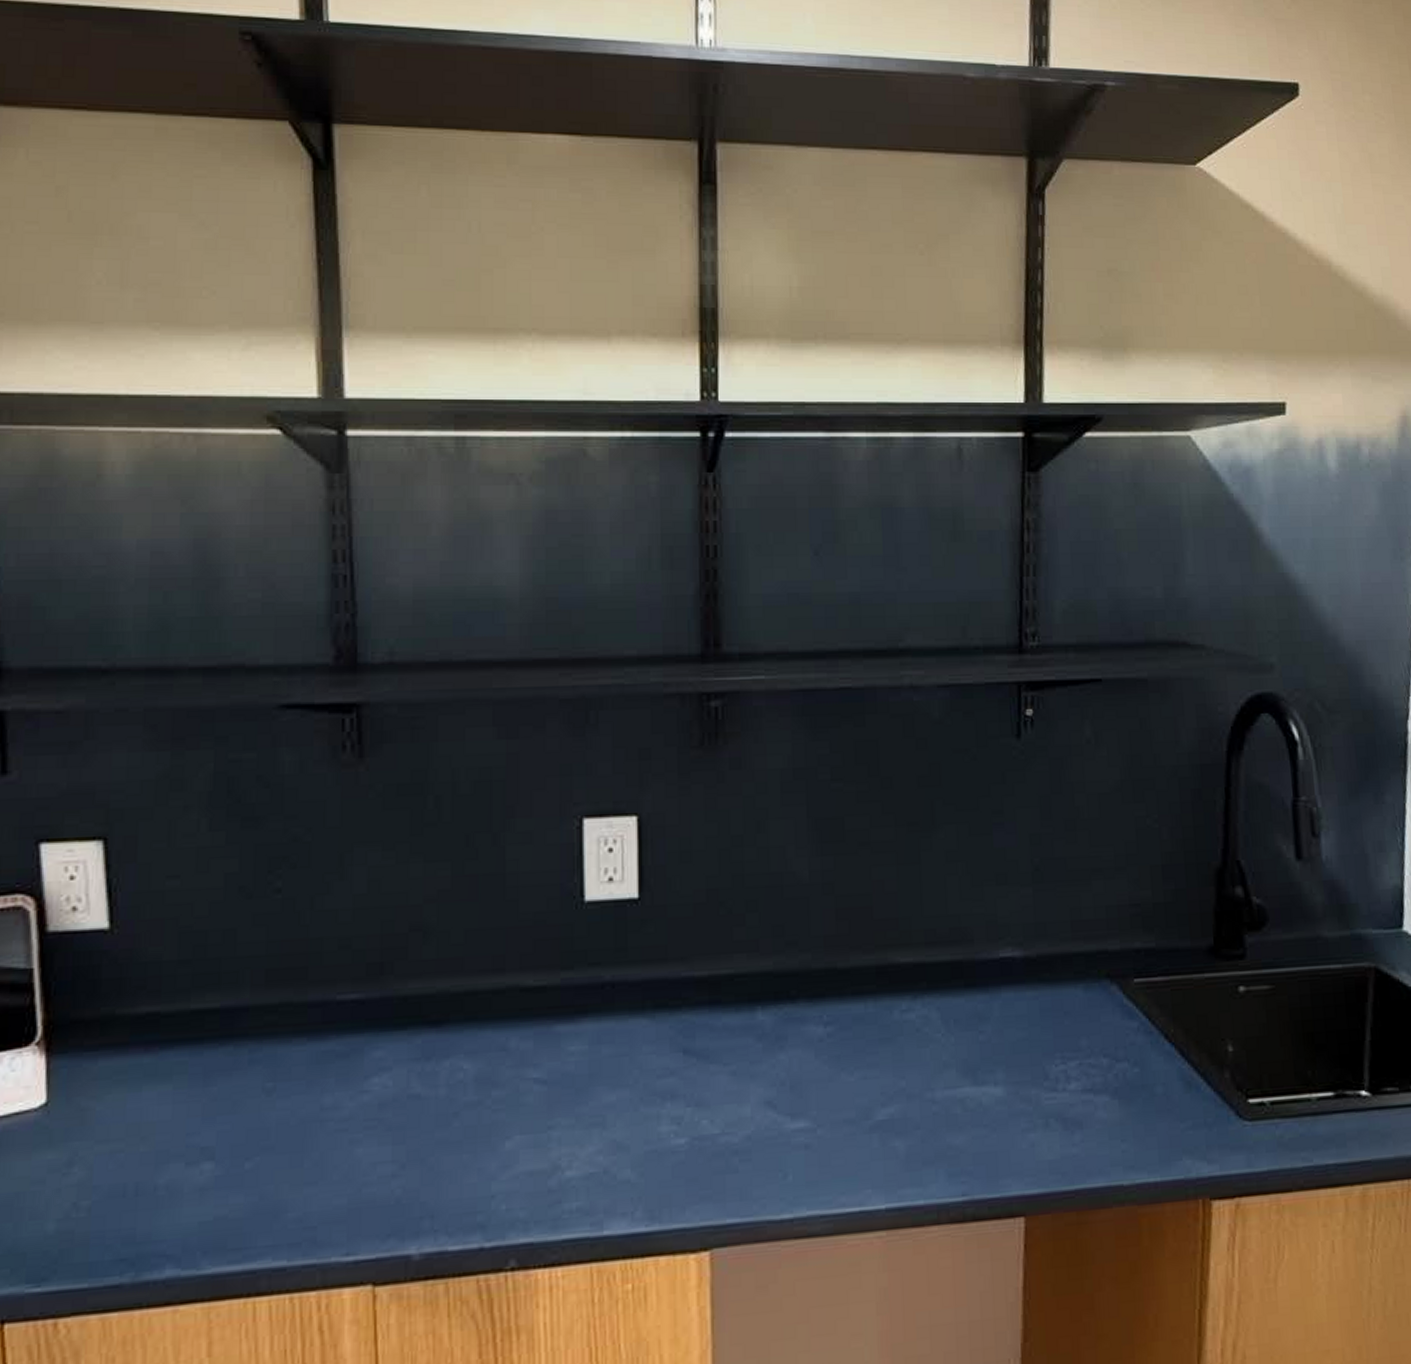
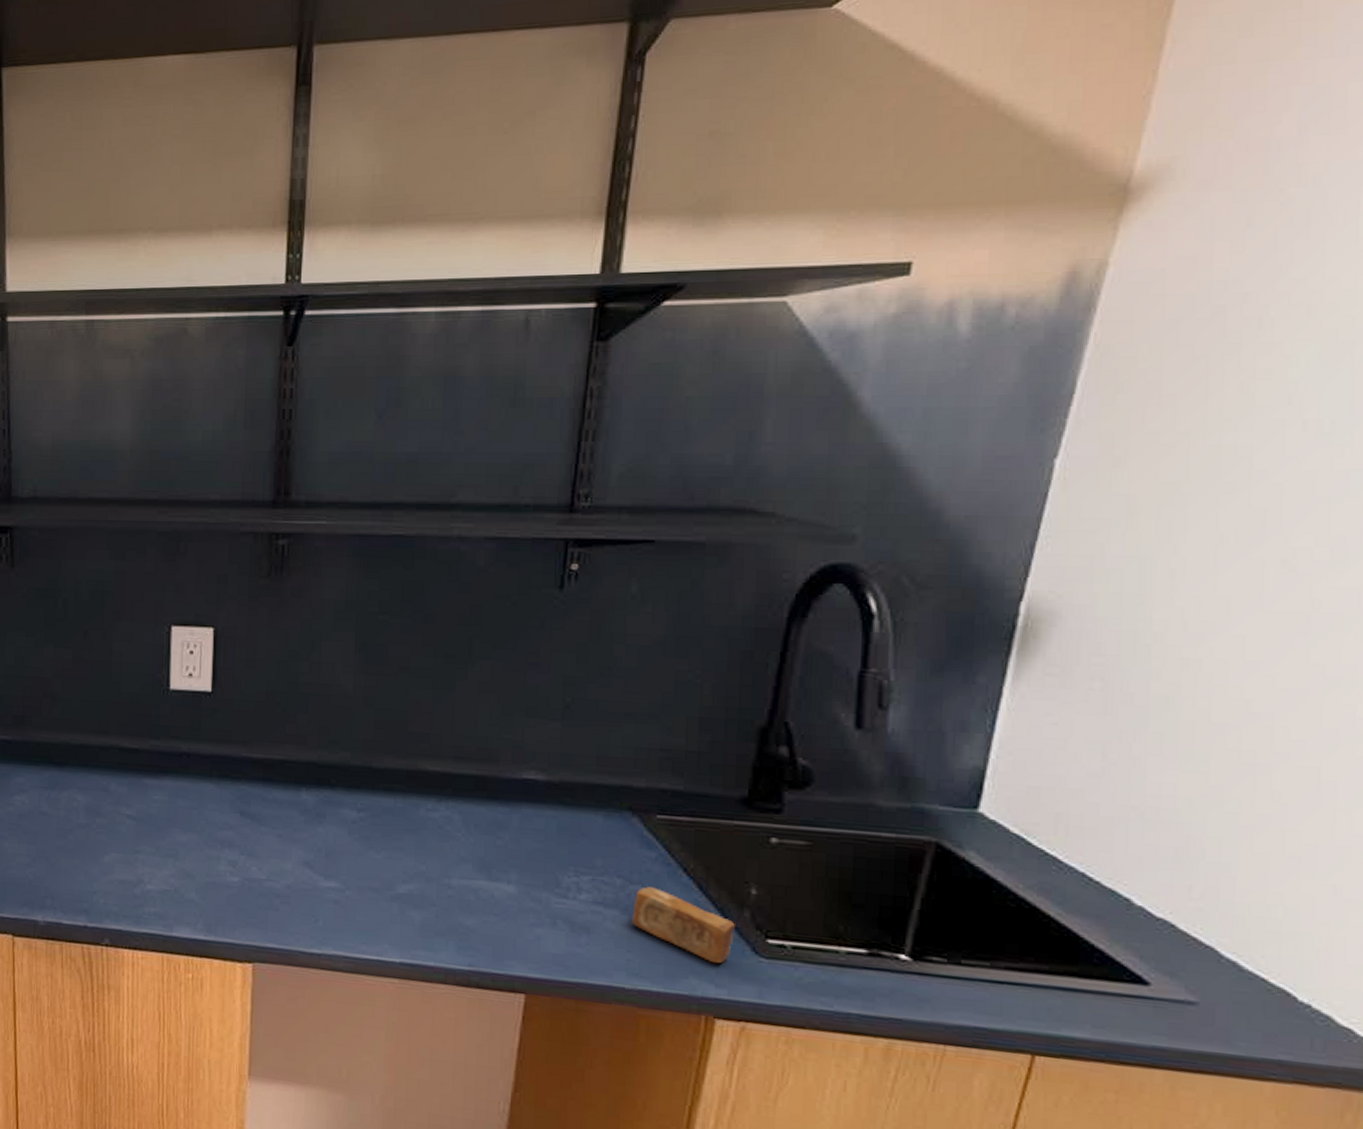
soap bar: none [1122,1061,1218,1136] -> present [632,886,735,963]

